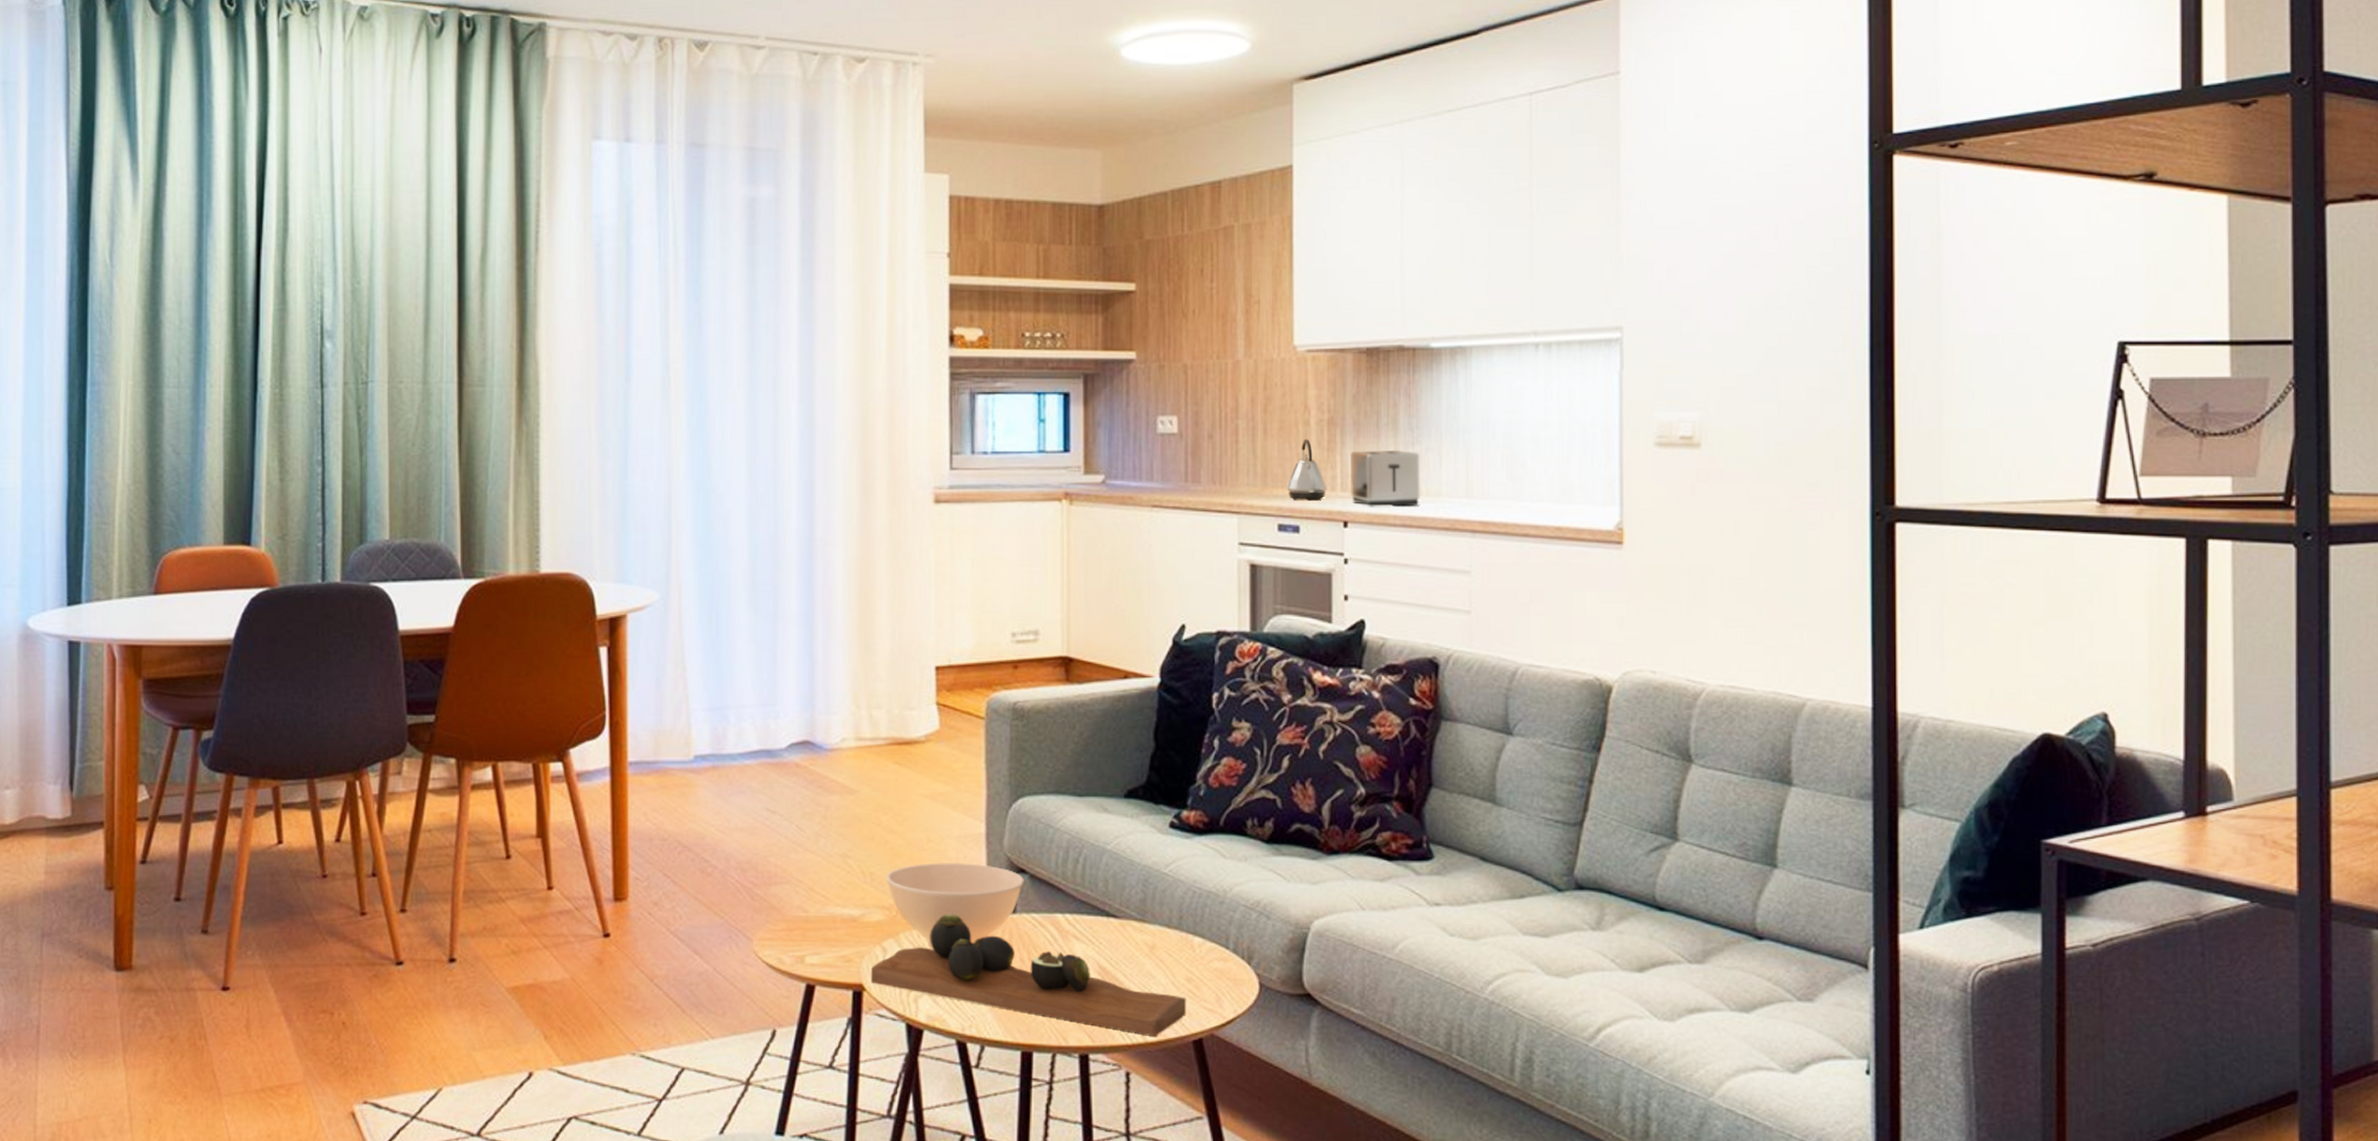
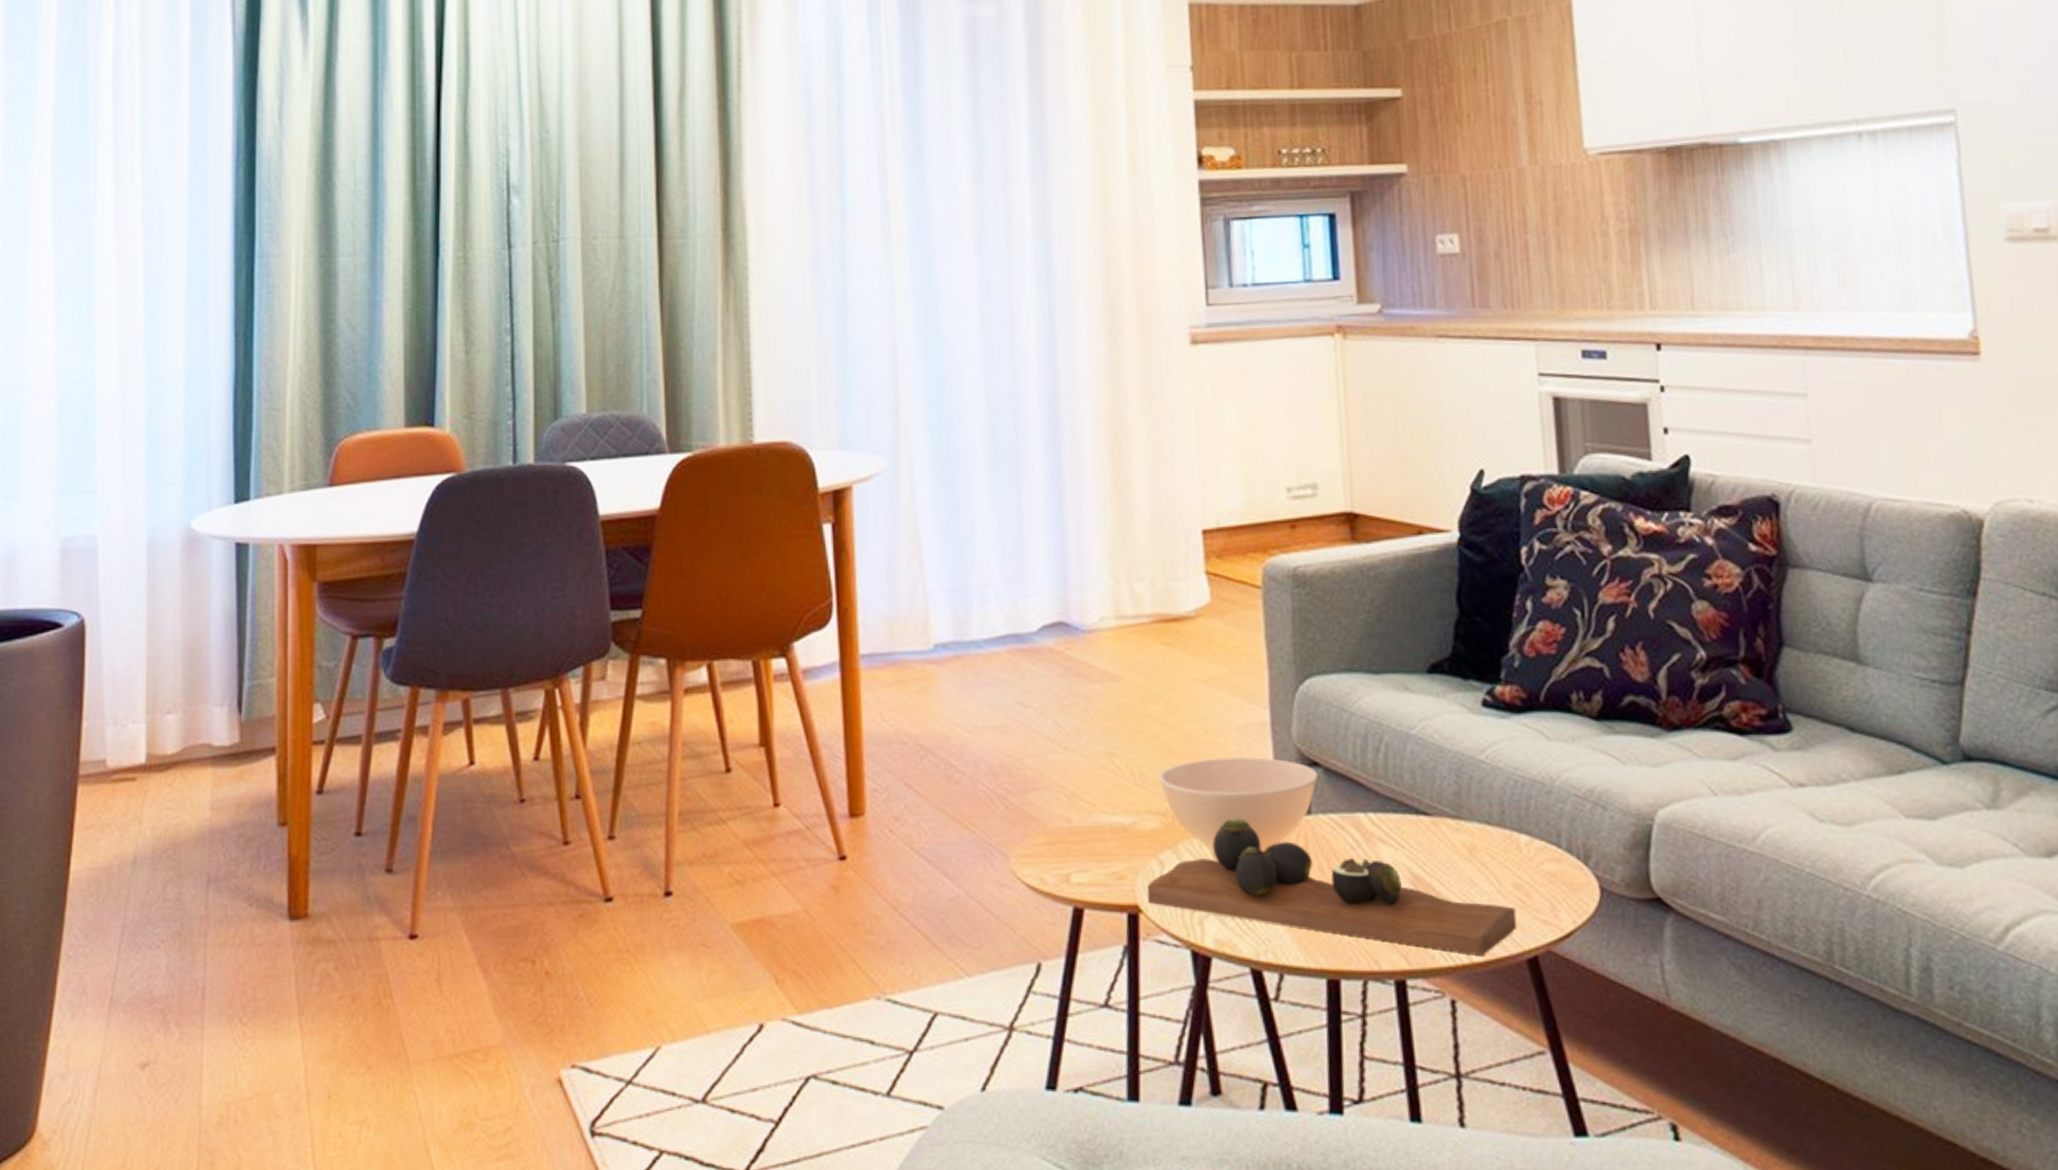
kettle: present [1287,438,1328,501] -> none [1589,252,1635,323]
toaster: present [1349,450,1420,507] -> none [1658,260,1742,326]

